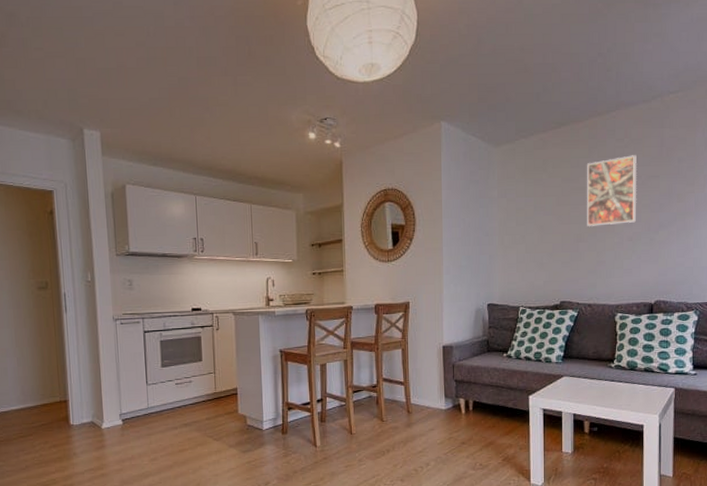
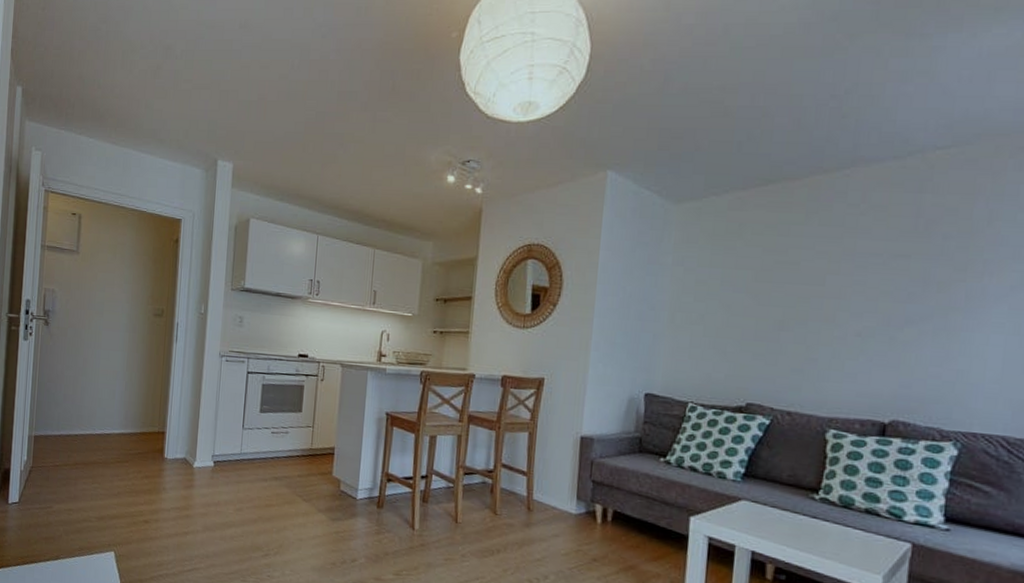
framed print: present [587,155,637,226] -> none [794,225,877,314]

